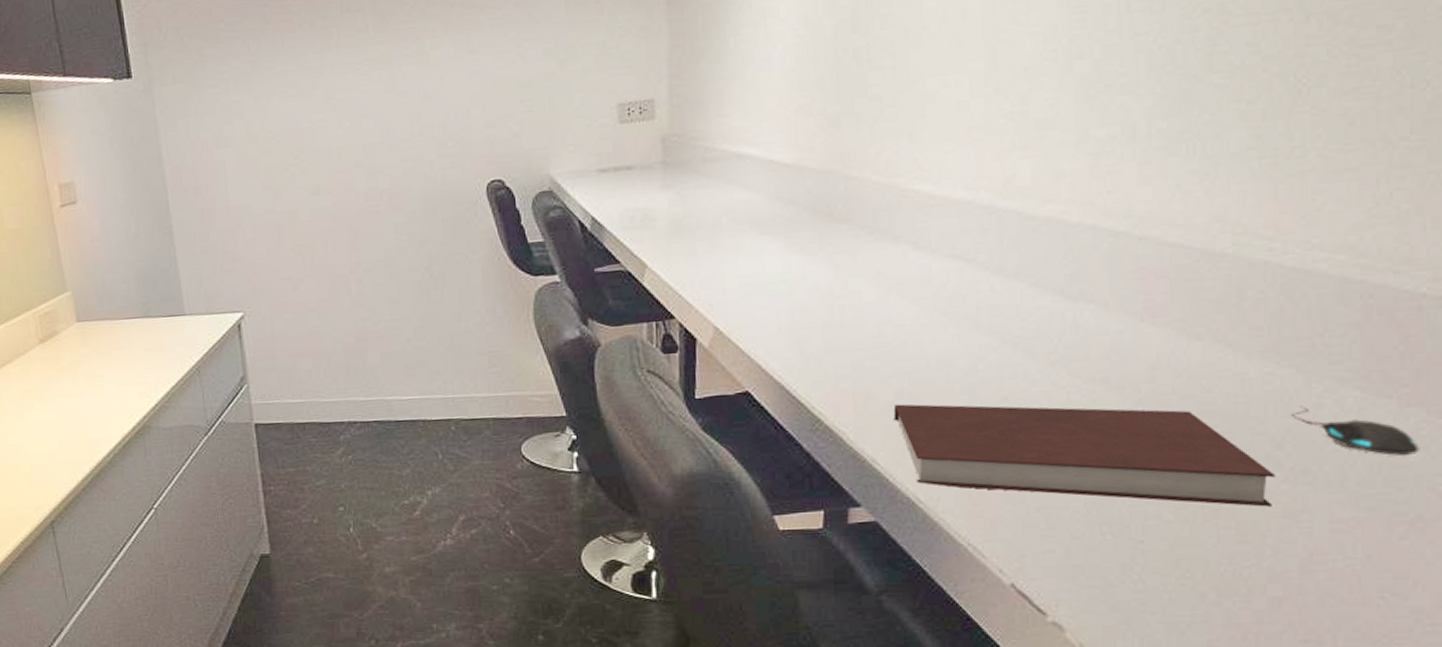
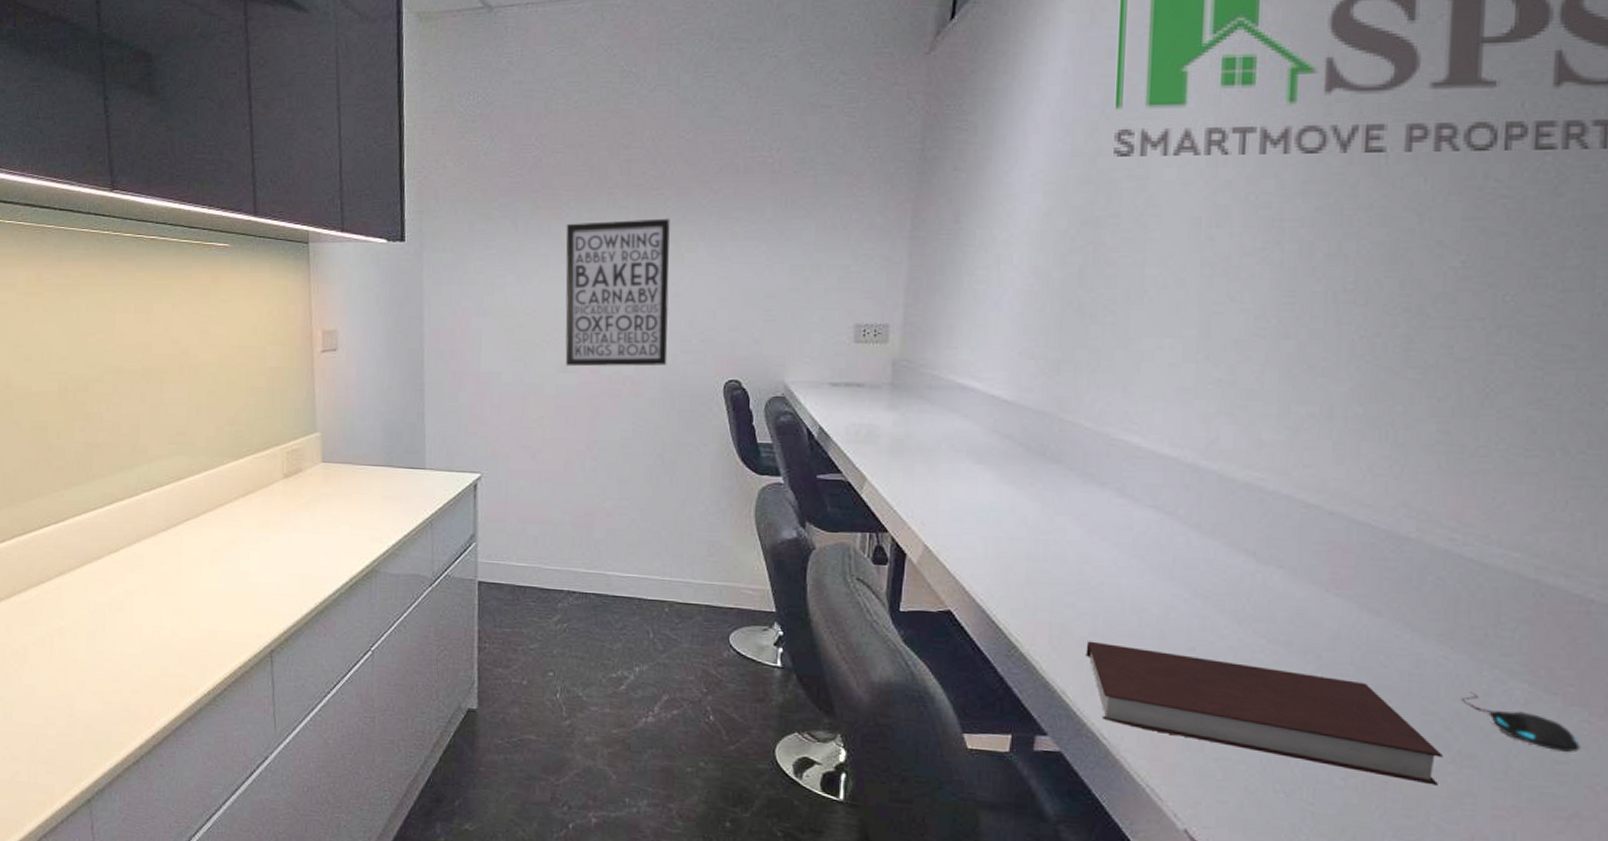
wall art: none [300,16,424,188] -> present [565,218,670,367]

